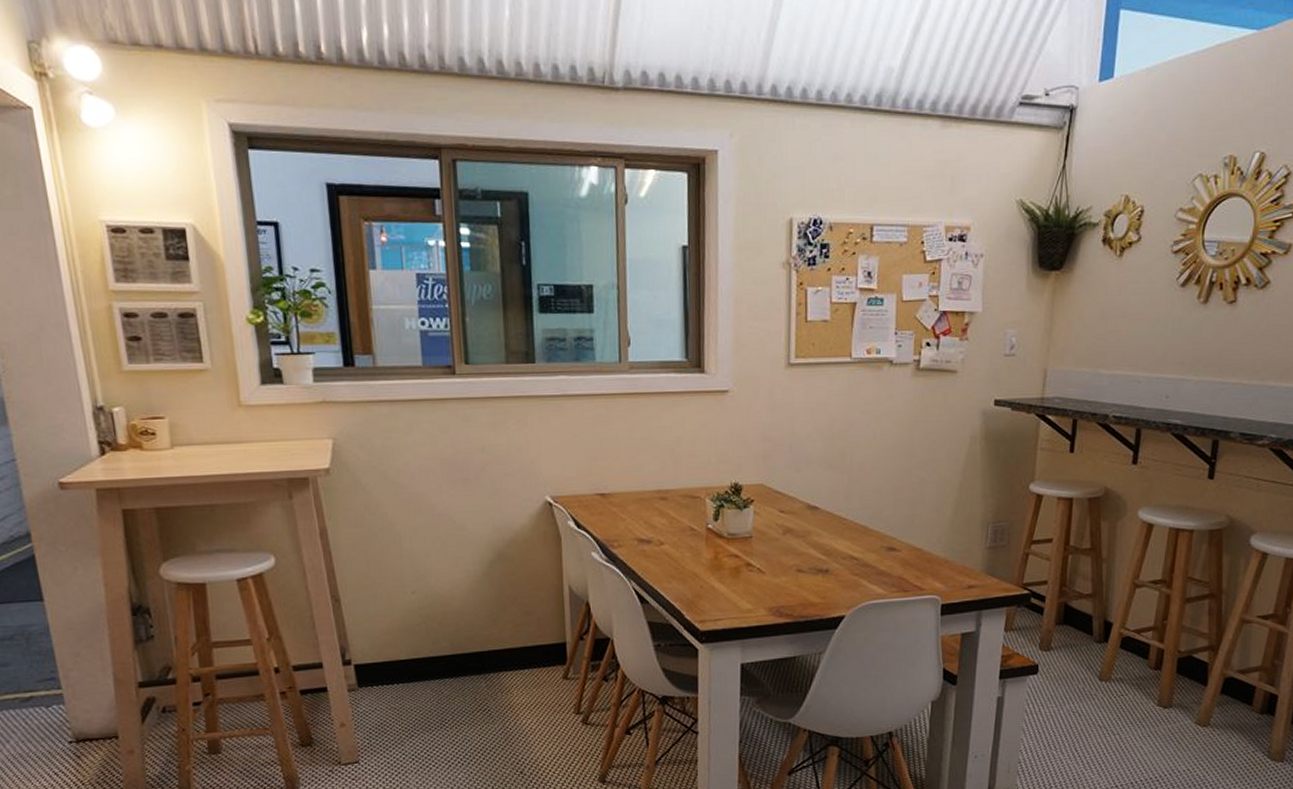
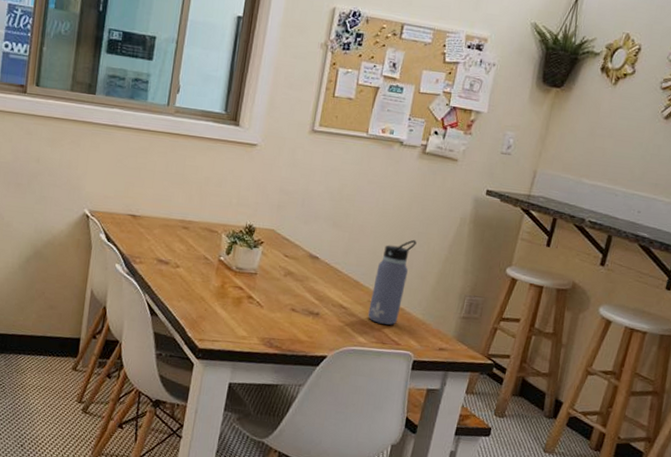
water bottle: none [883,469,925,570] -> present [368,239,417,325]

